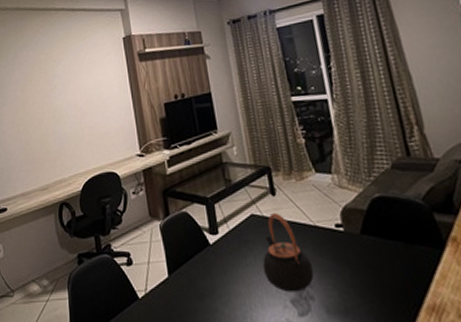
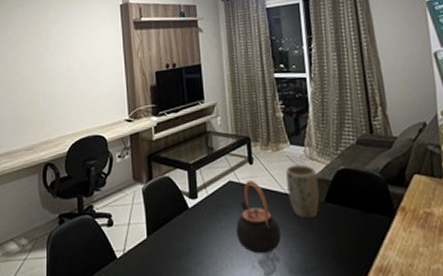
plant pot: none [313,193,354,253] -> present [286,164,320,219]

